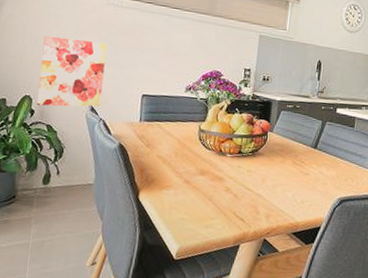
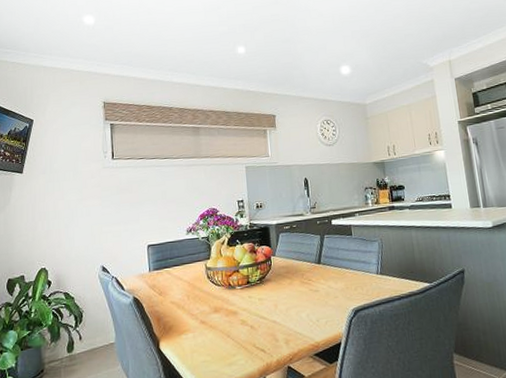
wall art: present [37,35,107,107] -> none [52,204,111,276]

